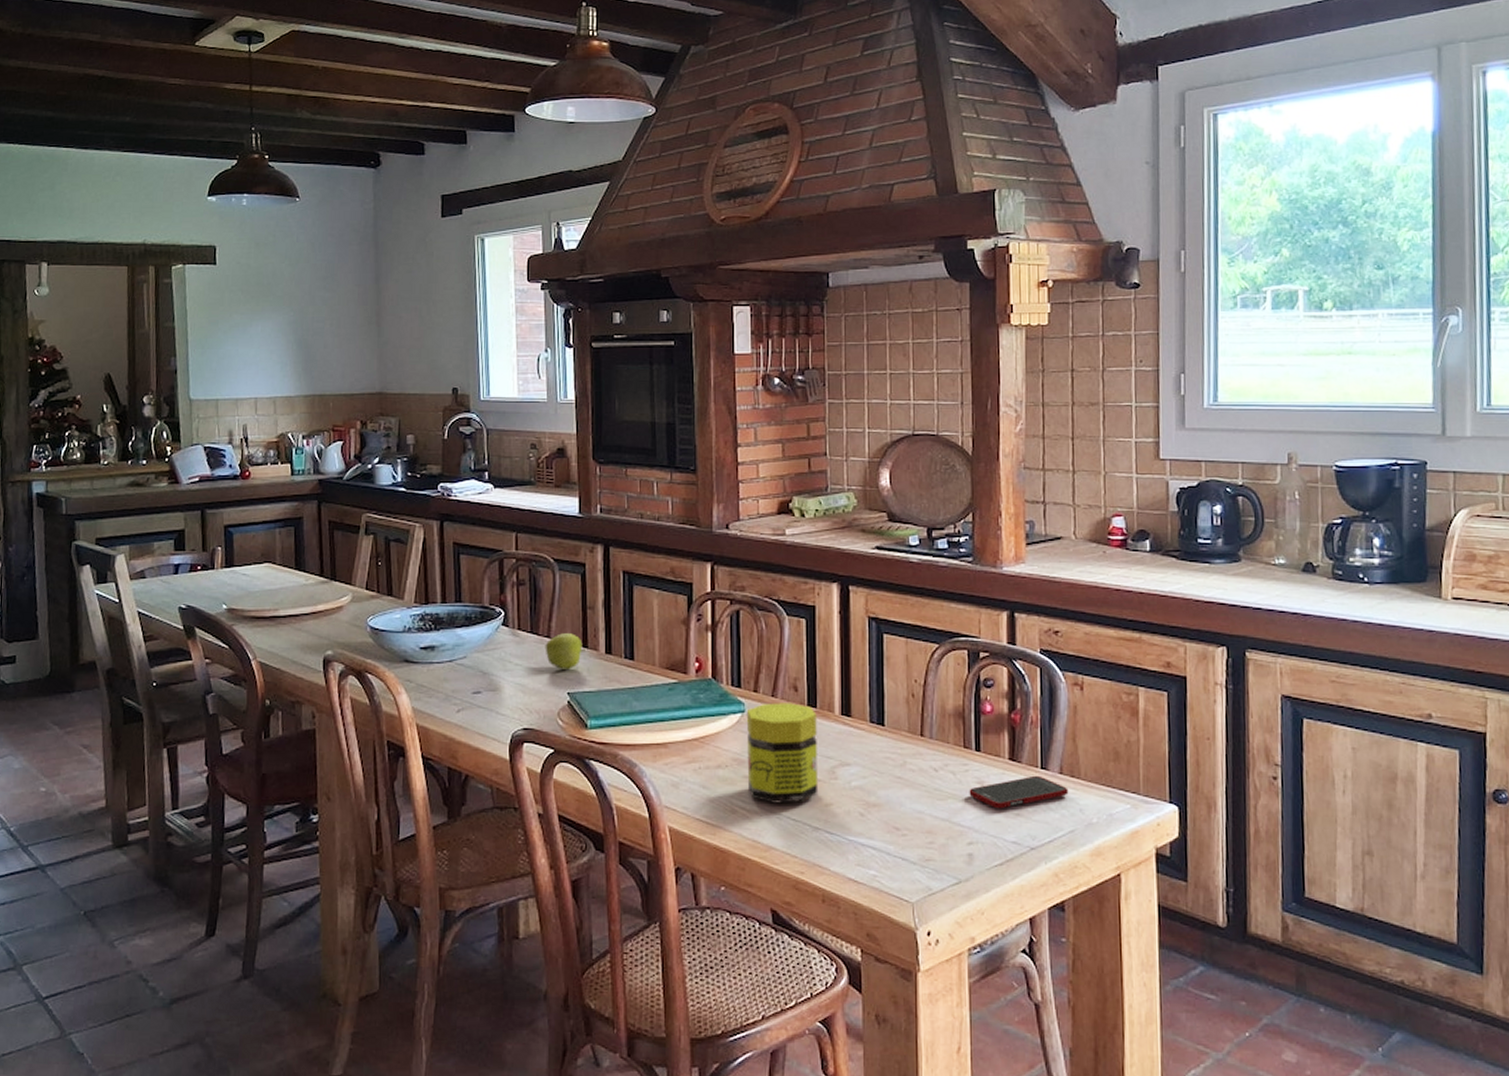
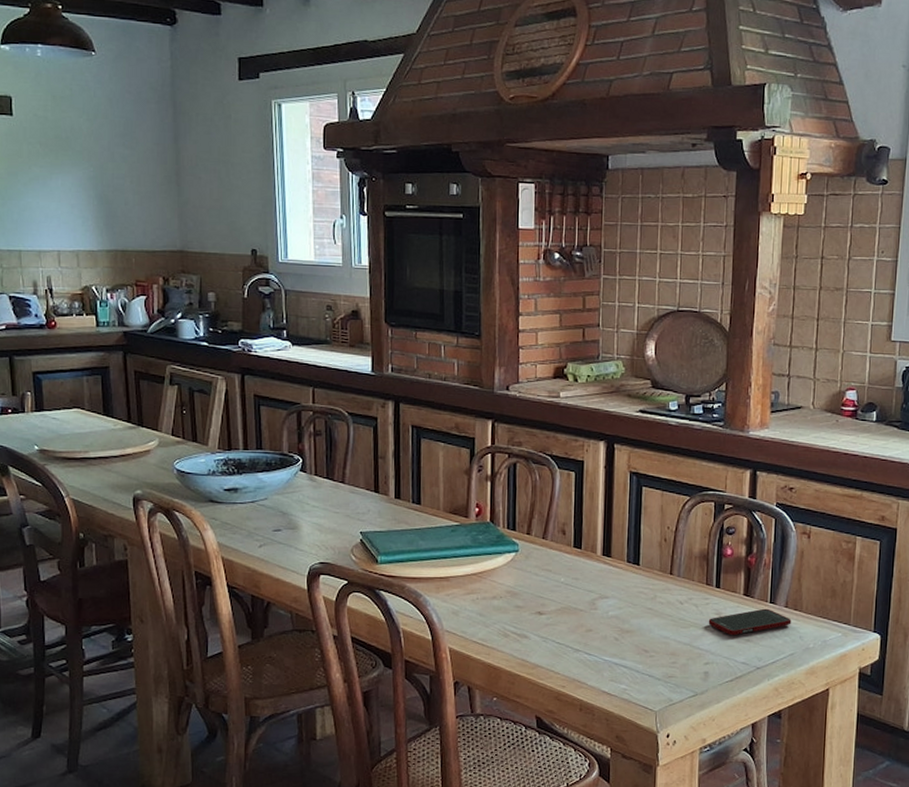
apple: present [545,633,587,669] -> none [339,479,378,512]
jar: present [747,703,819,804] -> none [519,544,581,629]

